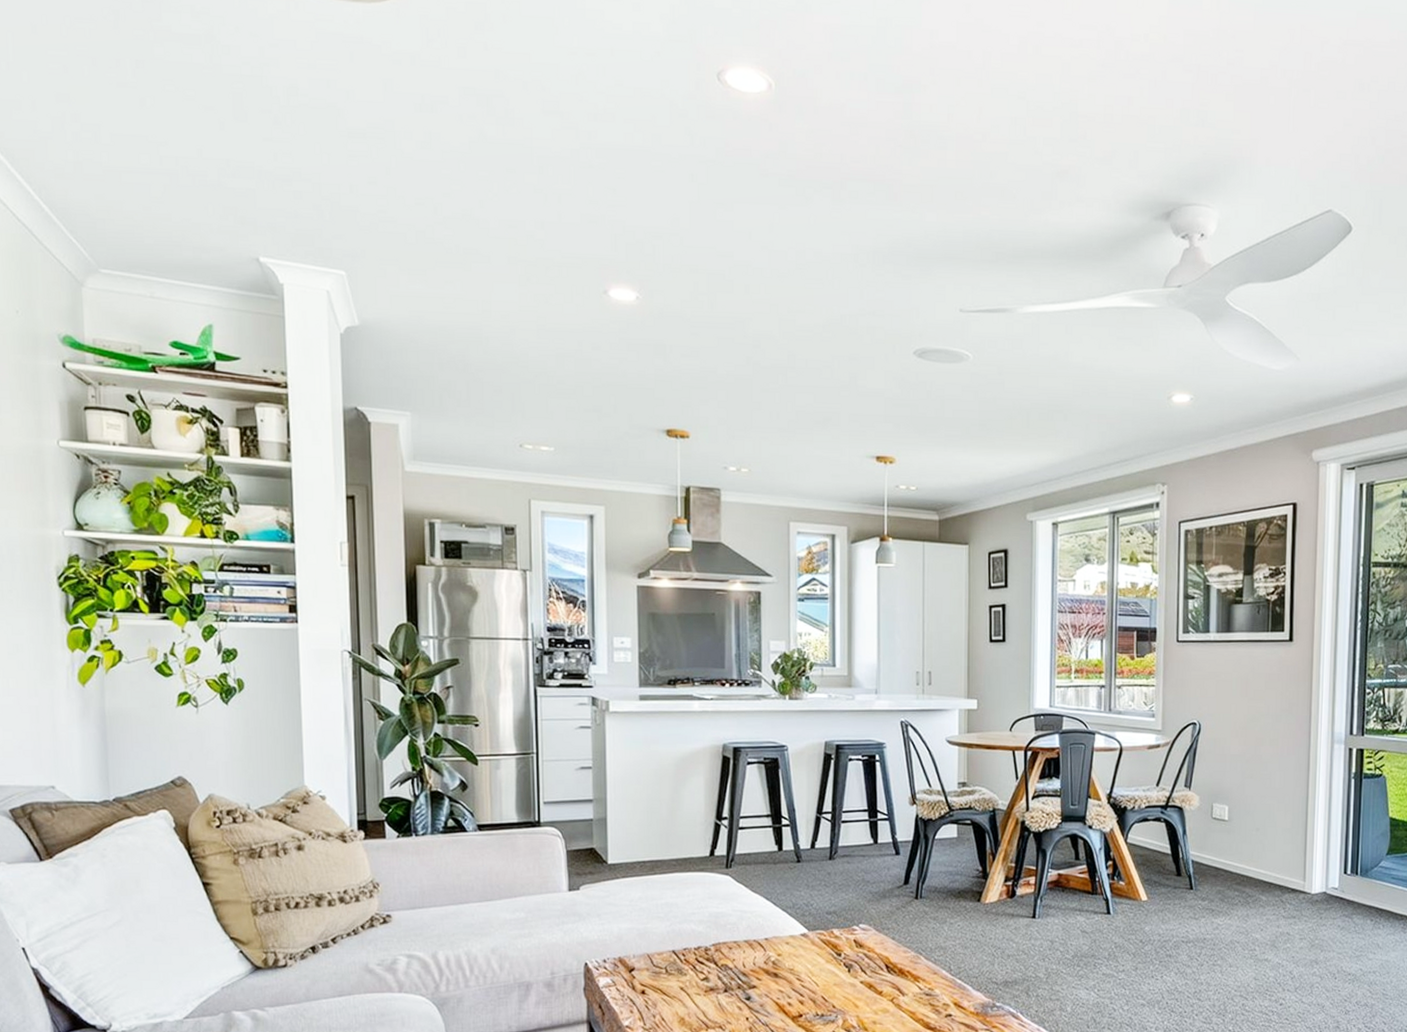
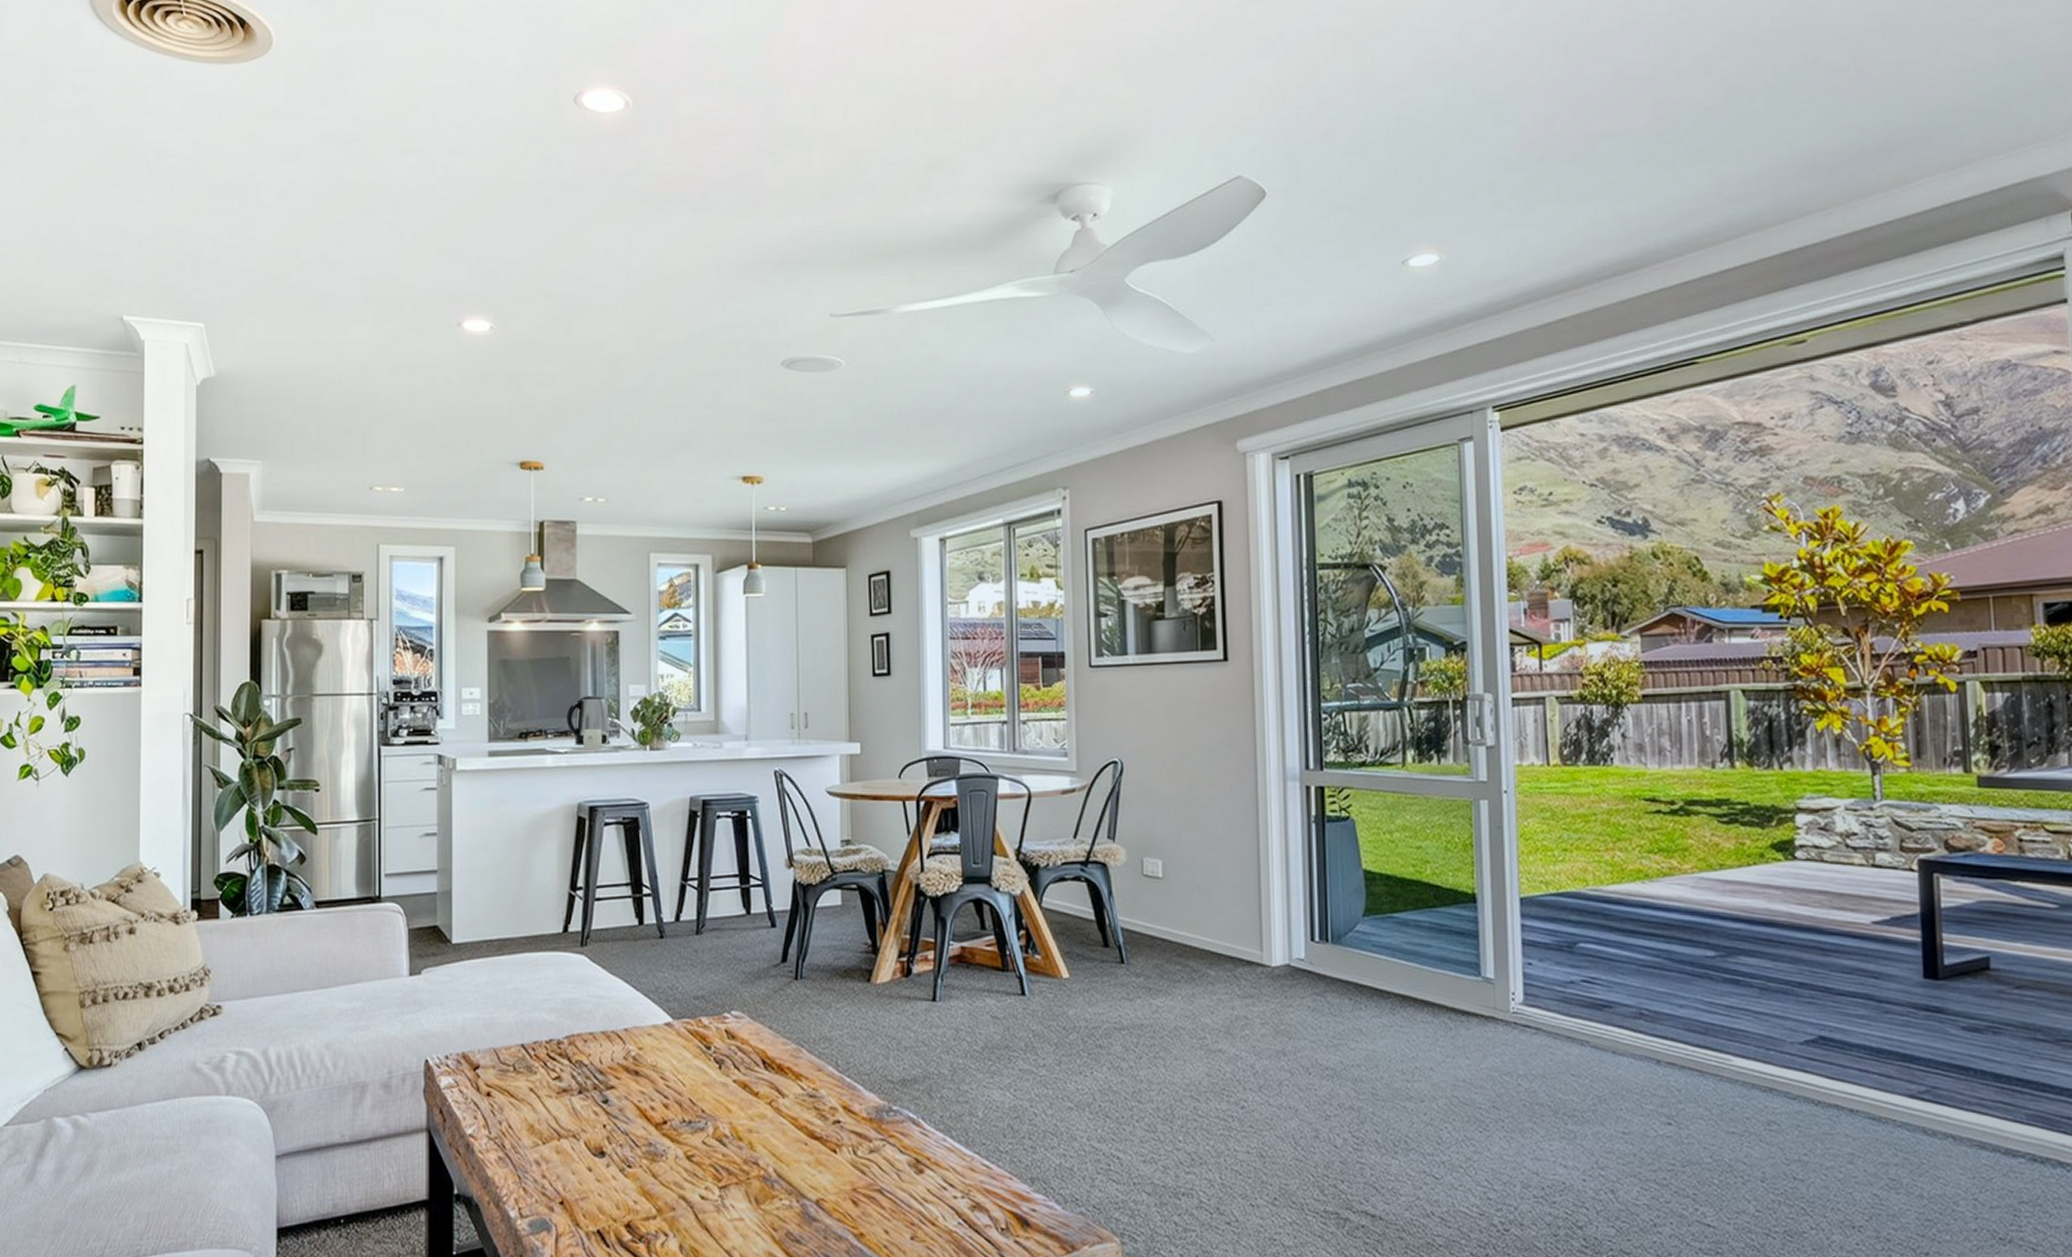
kettle: none [713,649,753,693] -> present [567,695,611,745]
mug: none [727,679,752,698] -> present [582,729,609,750]

